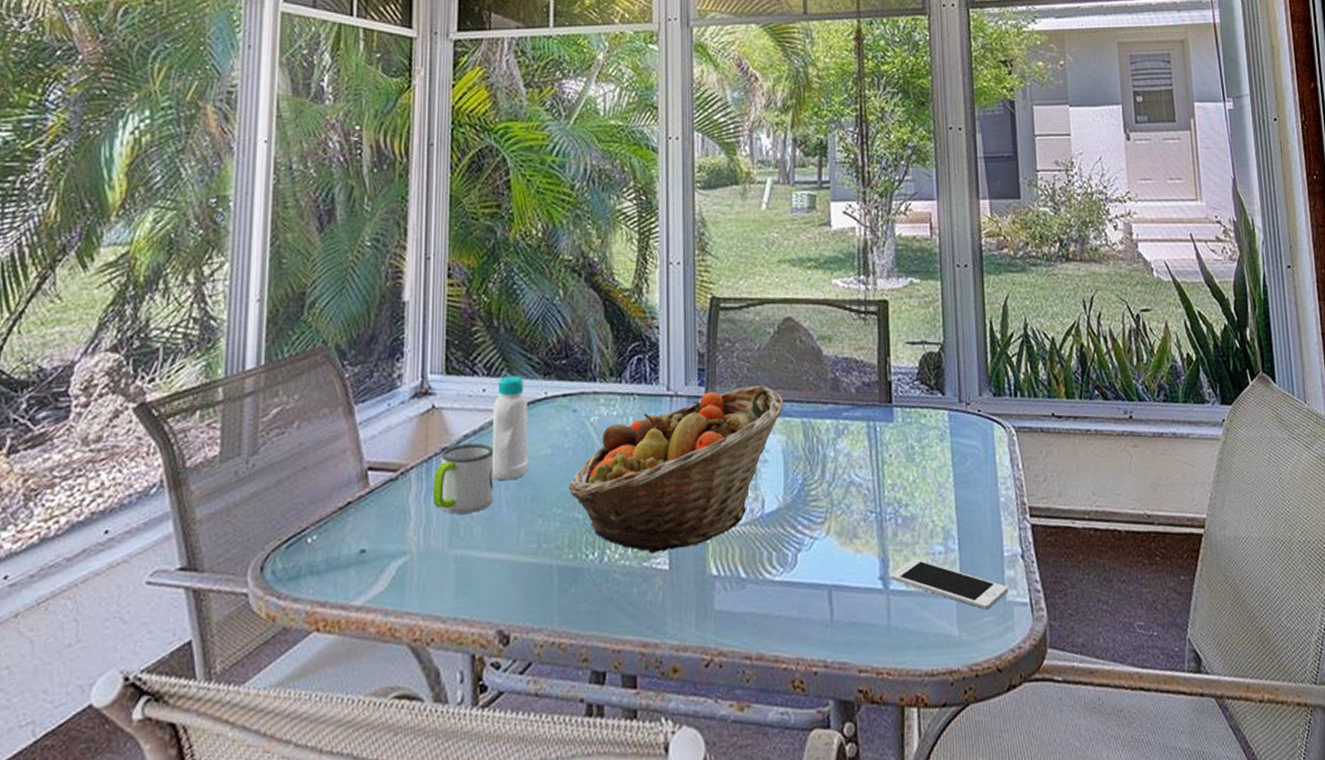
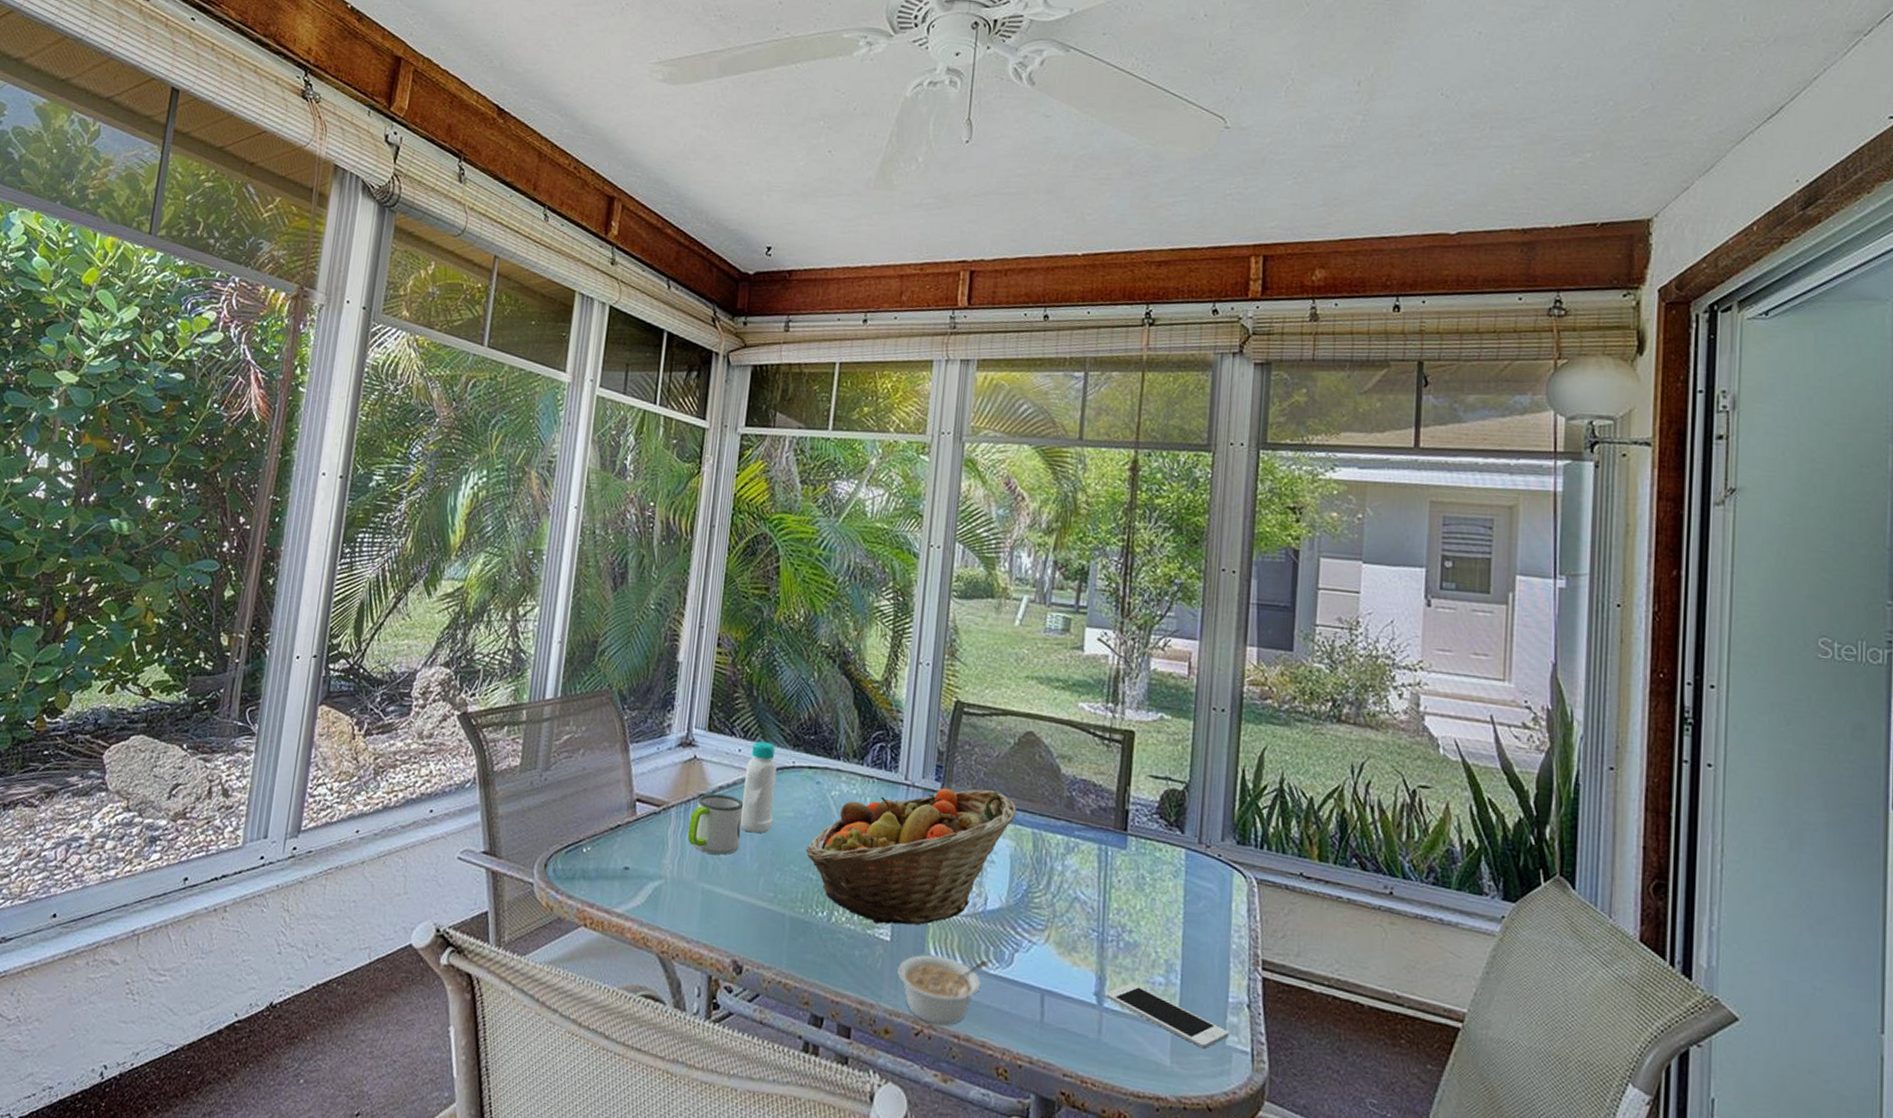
legume: none [680,568,774,650] -> present [897,955,990,1025]

